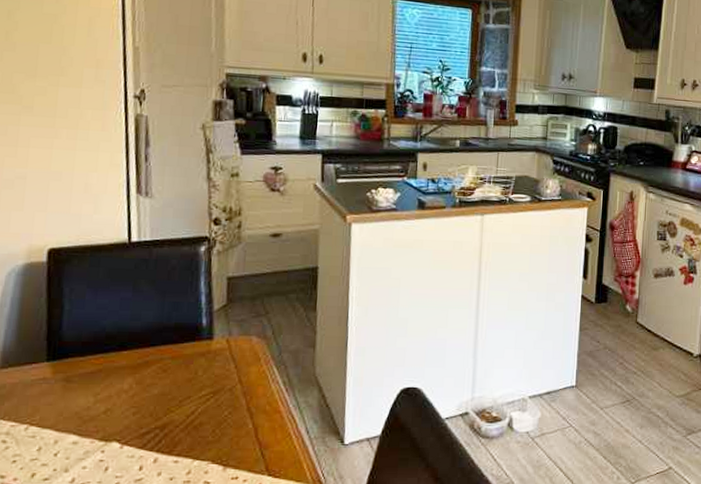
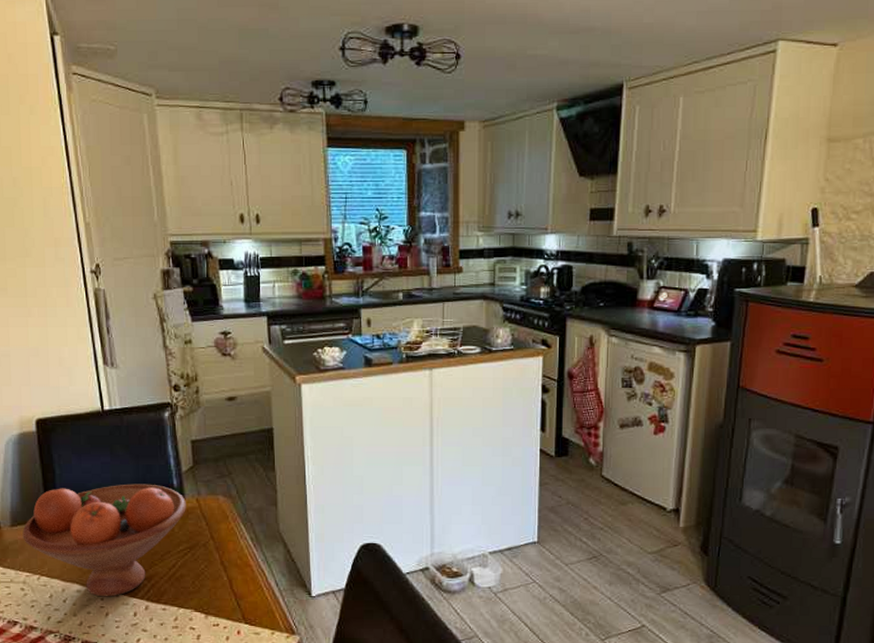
fruit bowl: none [13,322,215,449] -> present [22,484,187,597]

